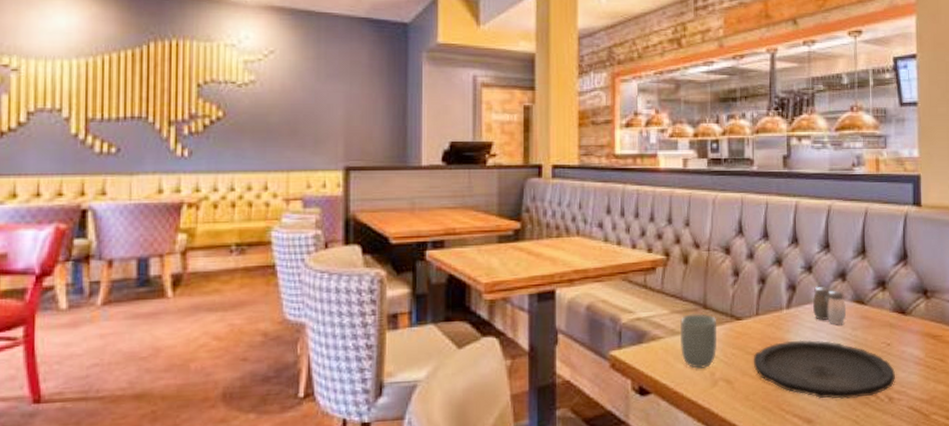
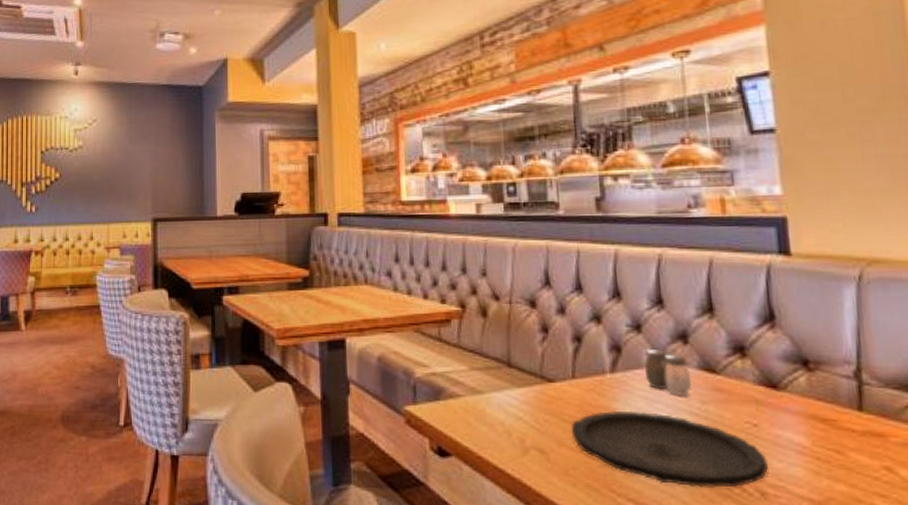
cup: present [680,314,716,369] -> none [481,372,526,433]

